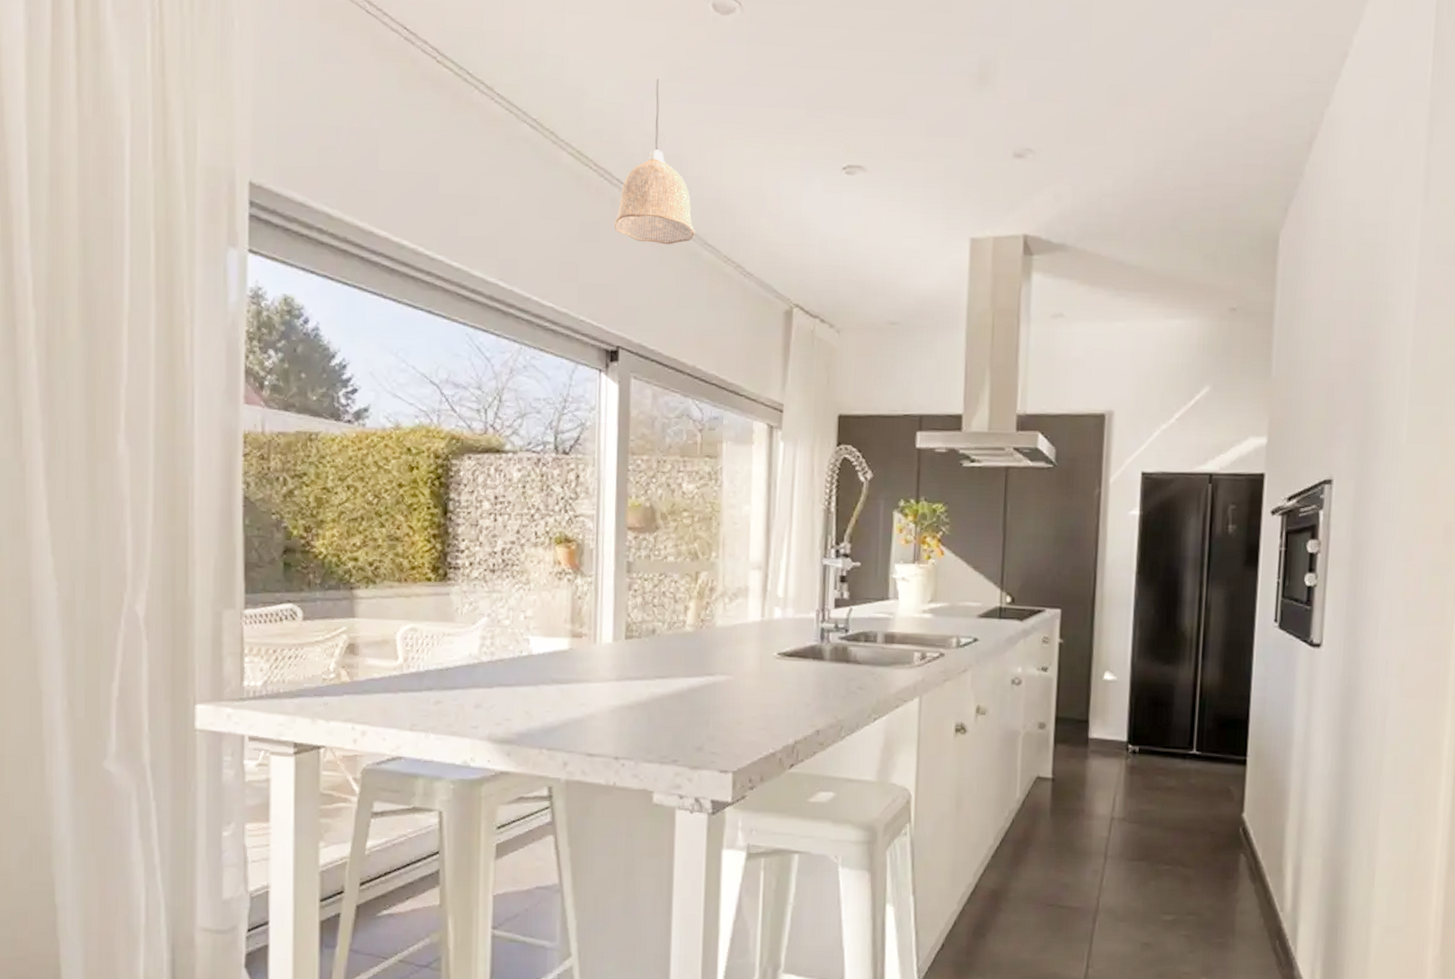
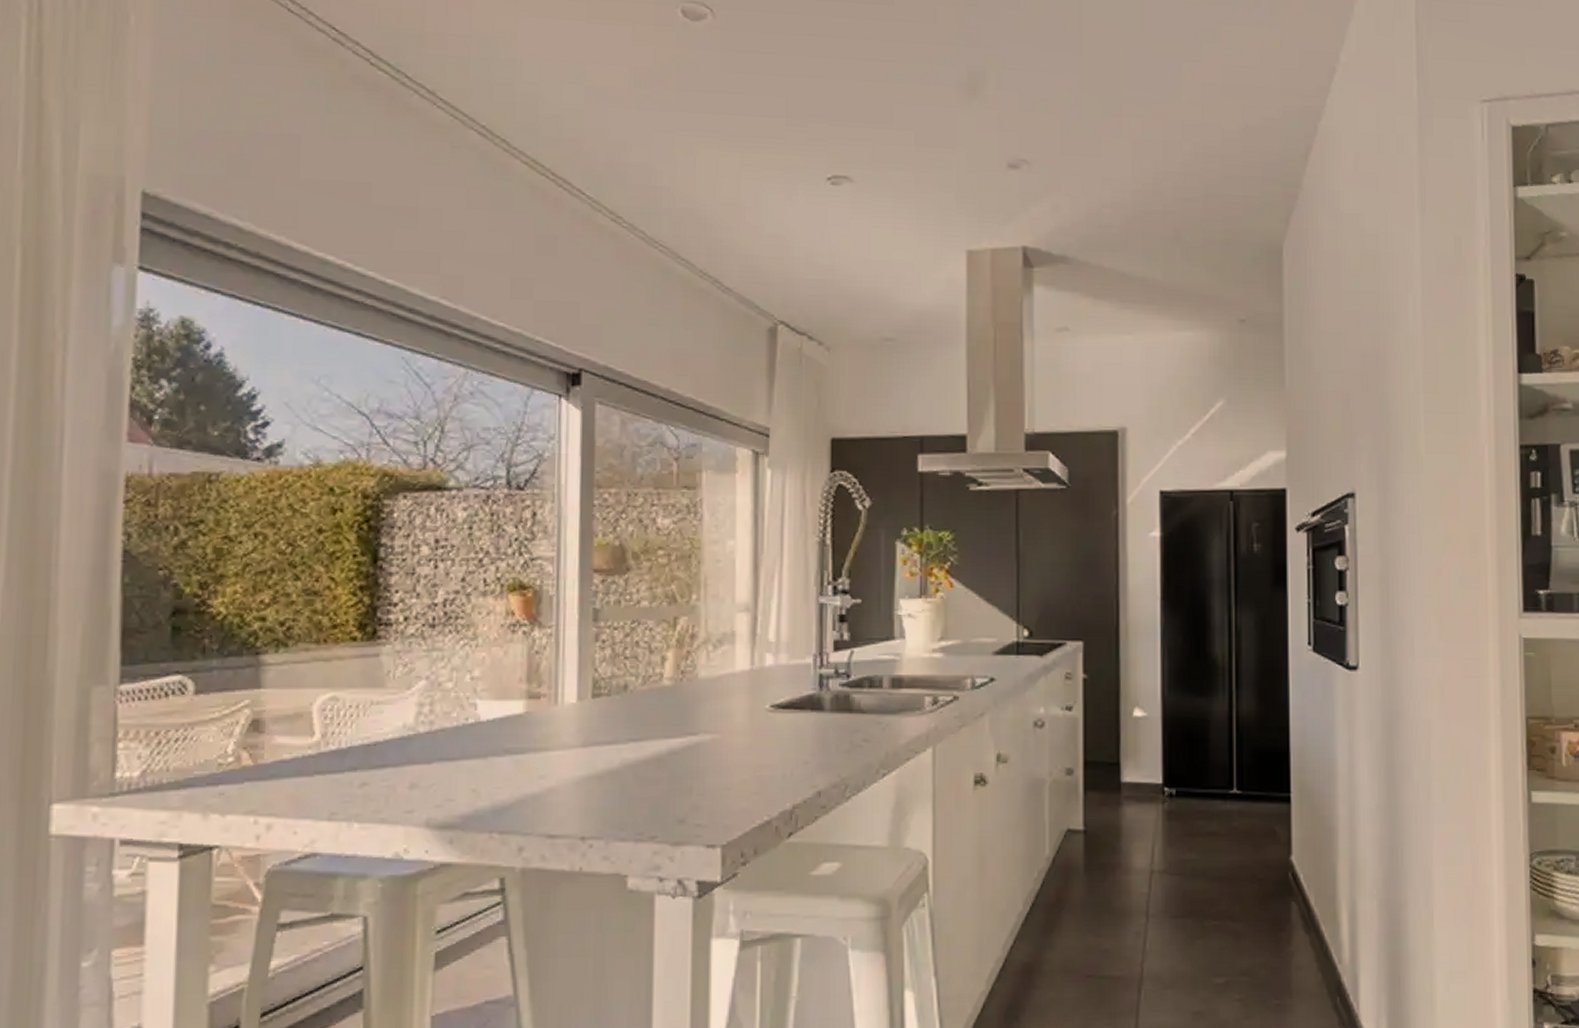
pendant lamp: present [613,78,695,245] -> none [574,85,667,259]

